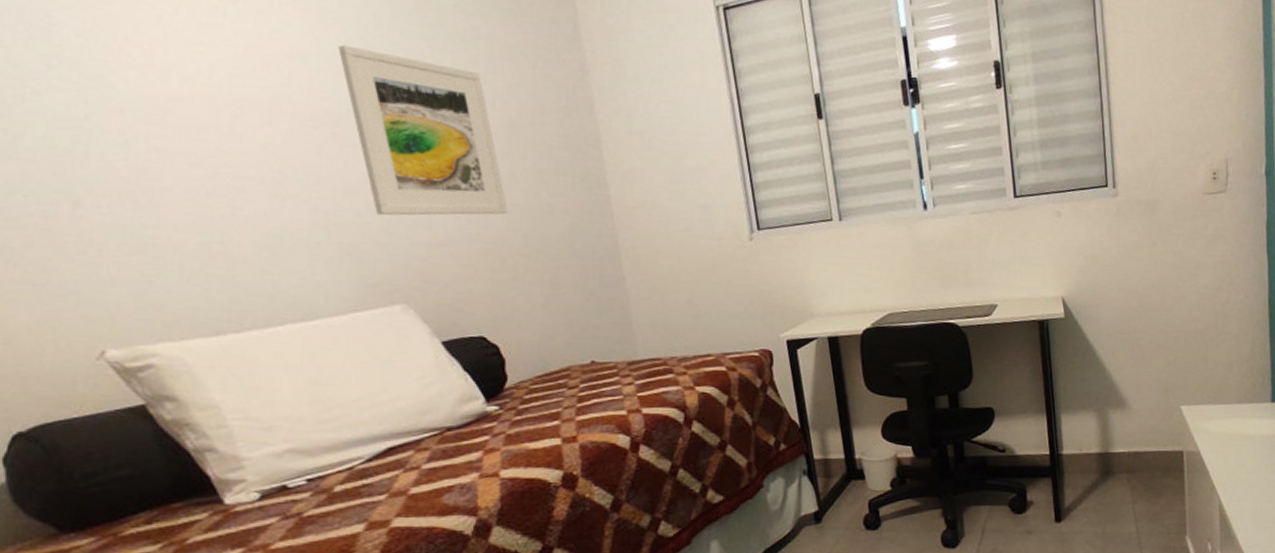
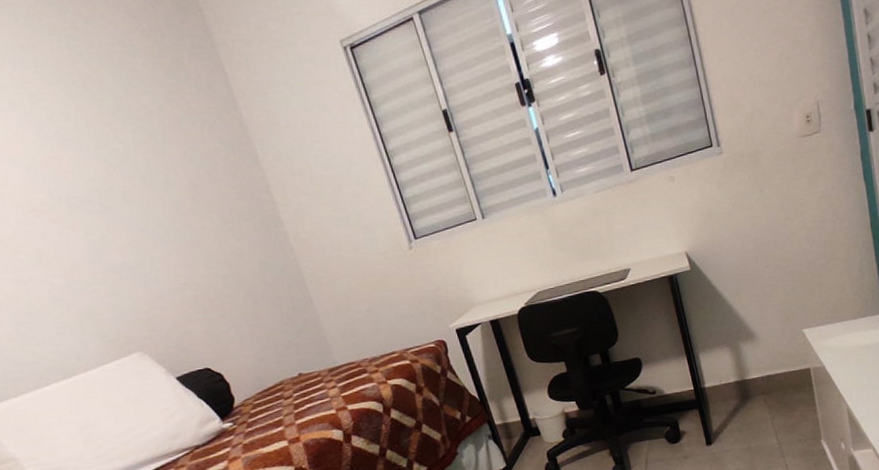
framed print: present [338,44,507,216] -> none [38,141,206,282]

